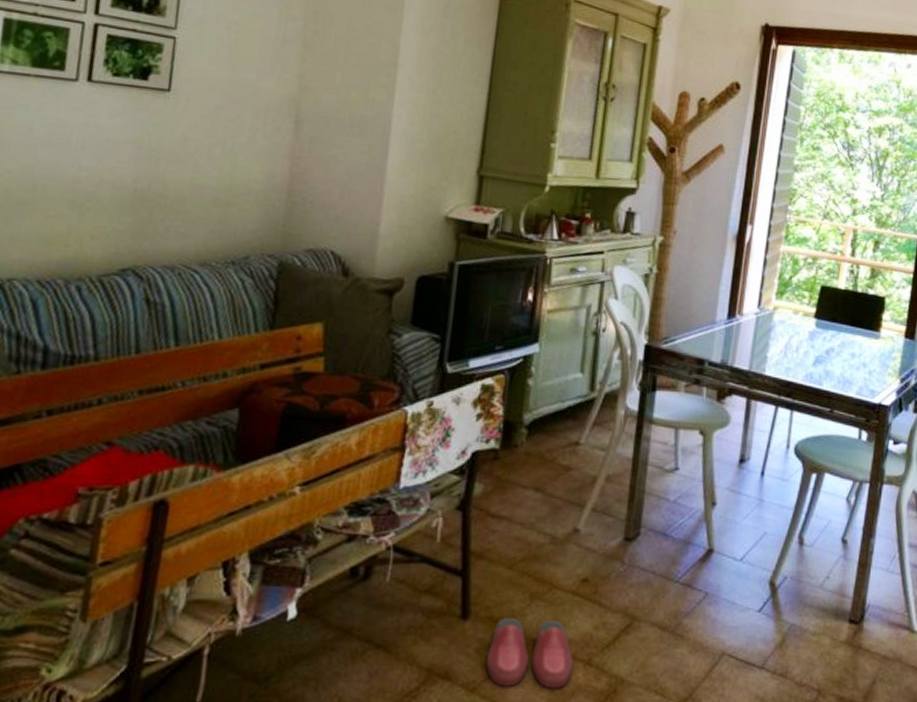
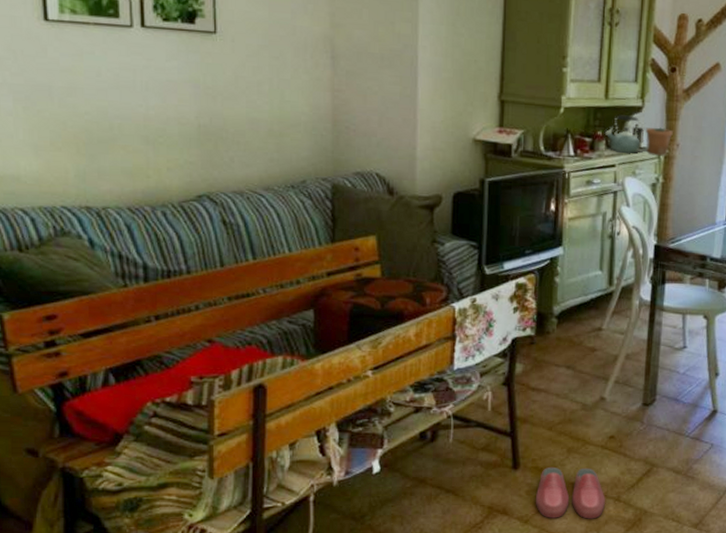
kettle: none [593,196,634,239] -> present [604,115,641,153]
planter: none [639,211,670,244] -> present [646,127,673,156]

